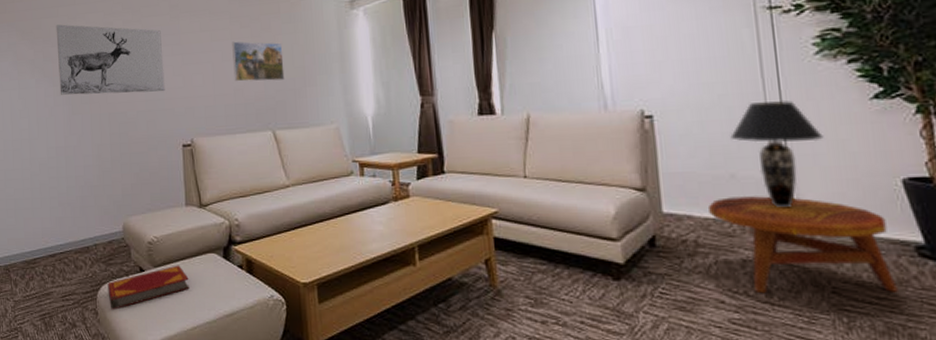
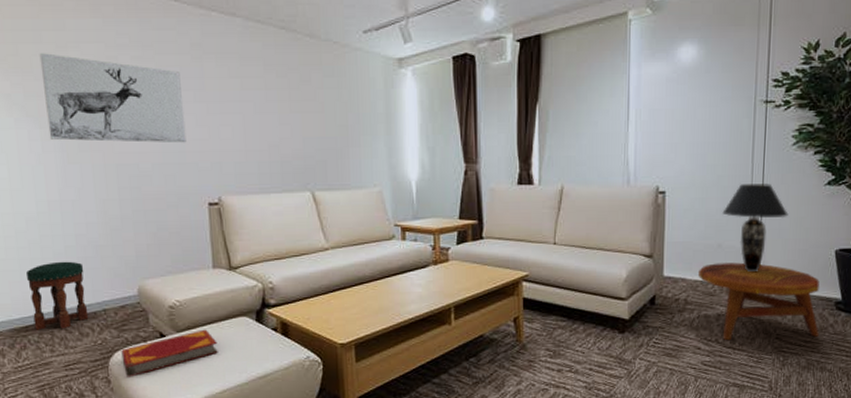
stool: none [36,200,83,263] -> present [25,261,89,330]
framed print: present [232,41,285,82] -> none [266,92,326,139]

